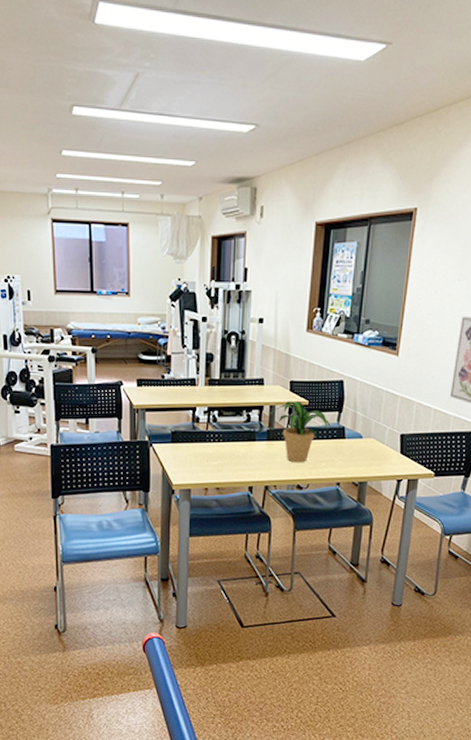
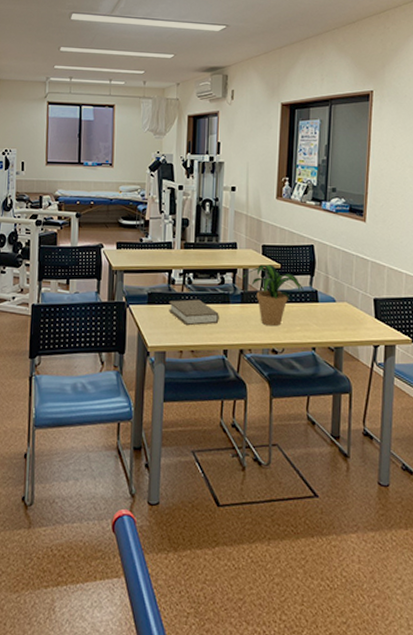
book: none [193,437,245,464] -> present [169,299,219,326]

